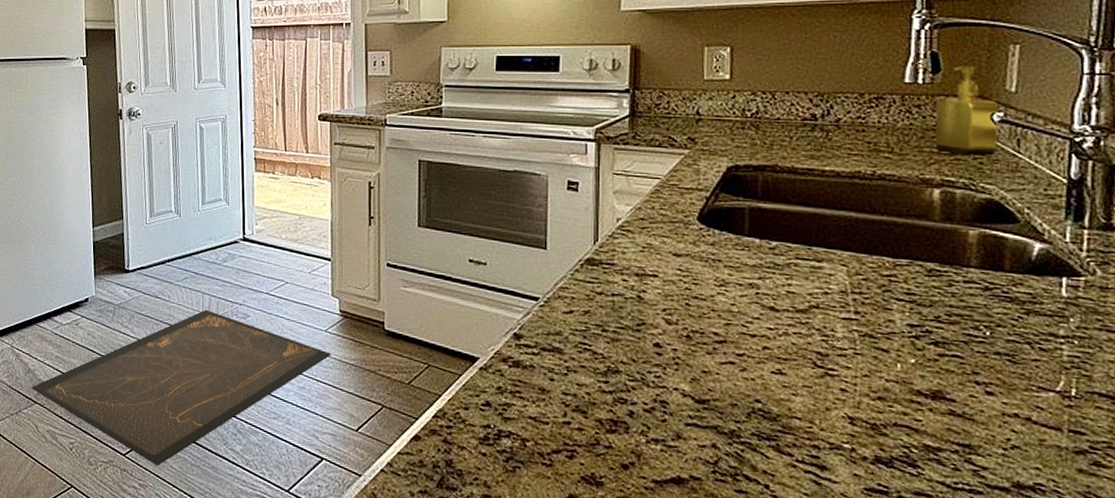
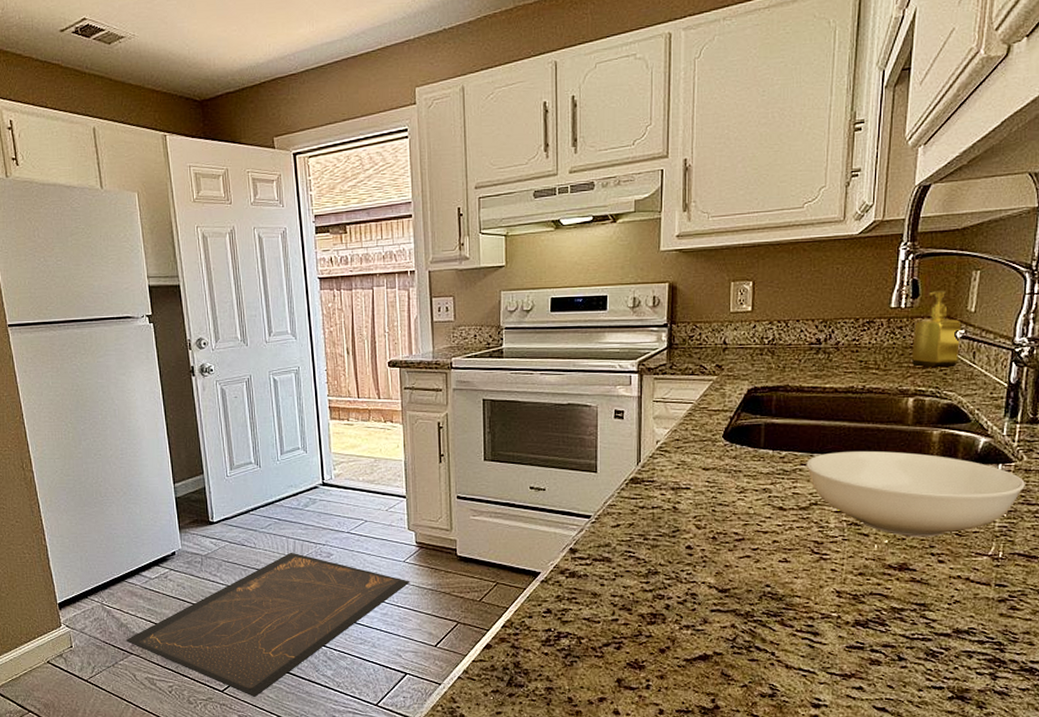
bowl: none [803,247,1102,361] -> present [806,450,1025,537]

